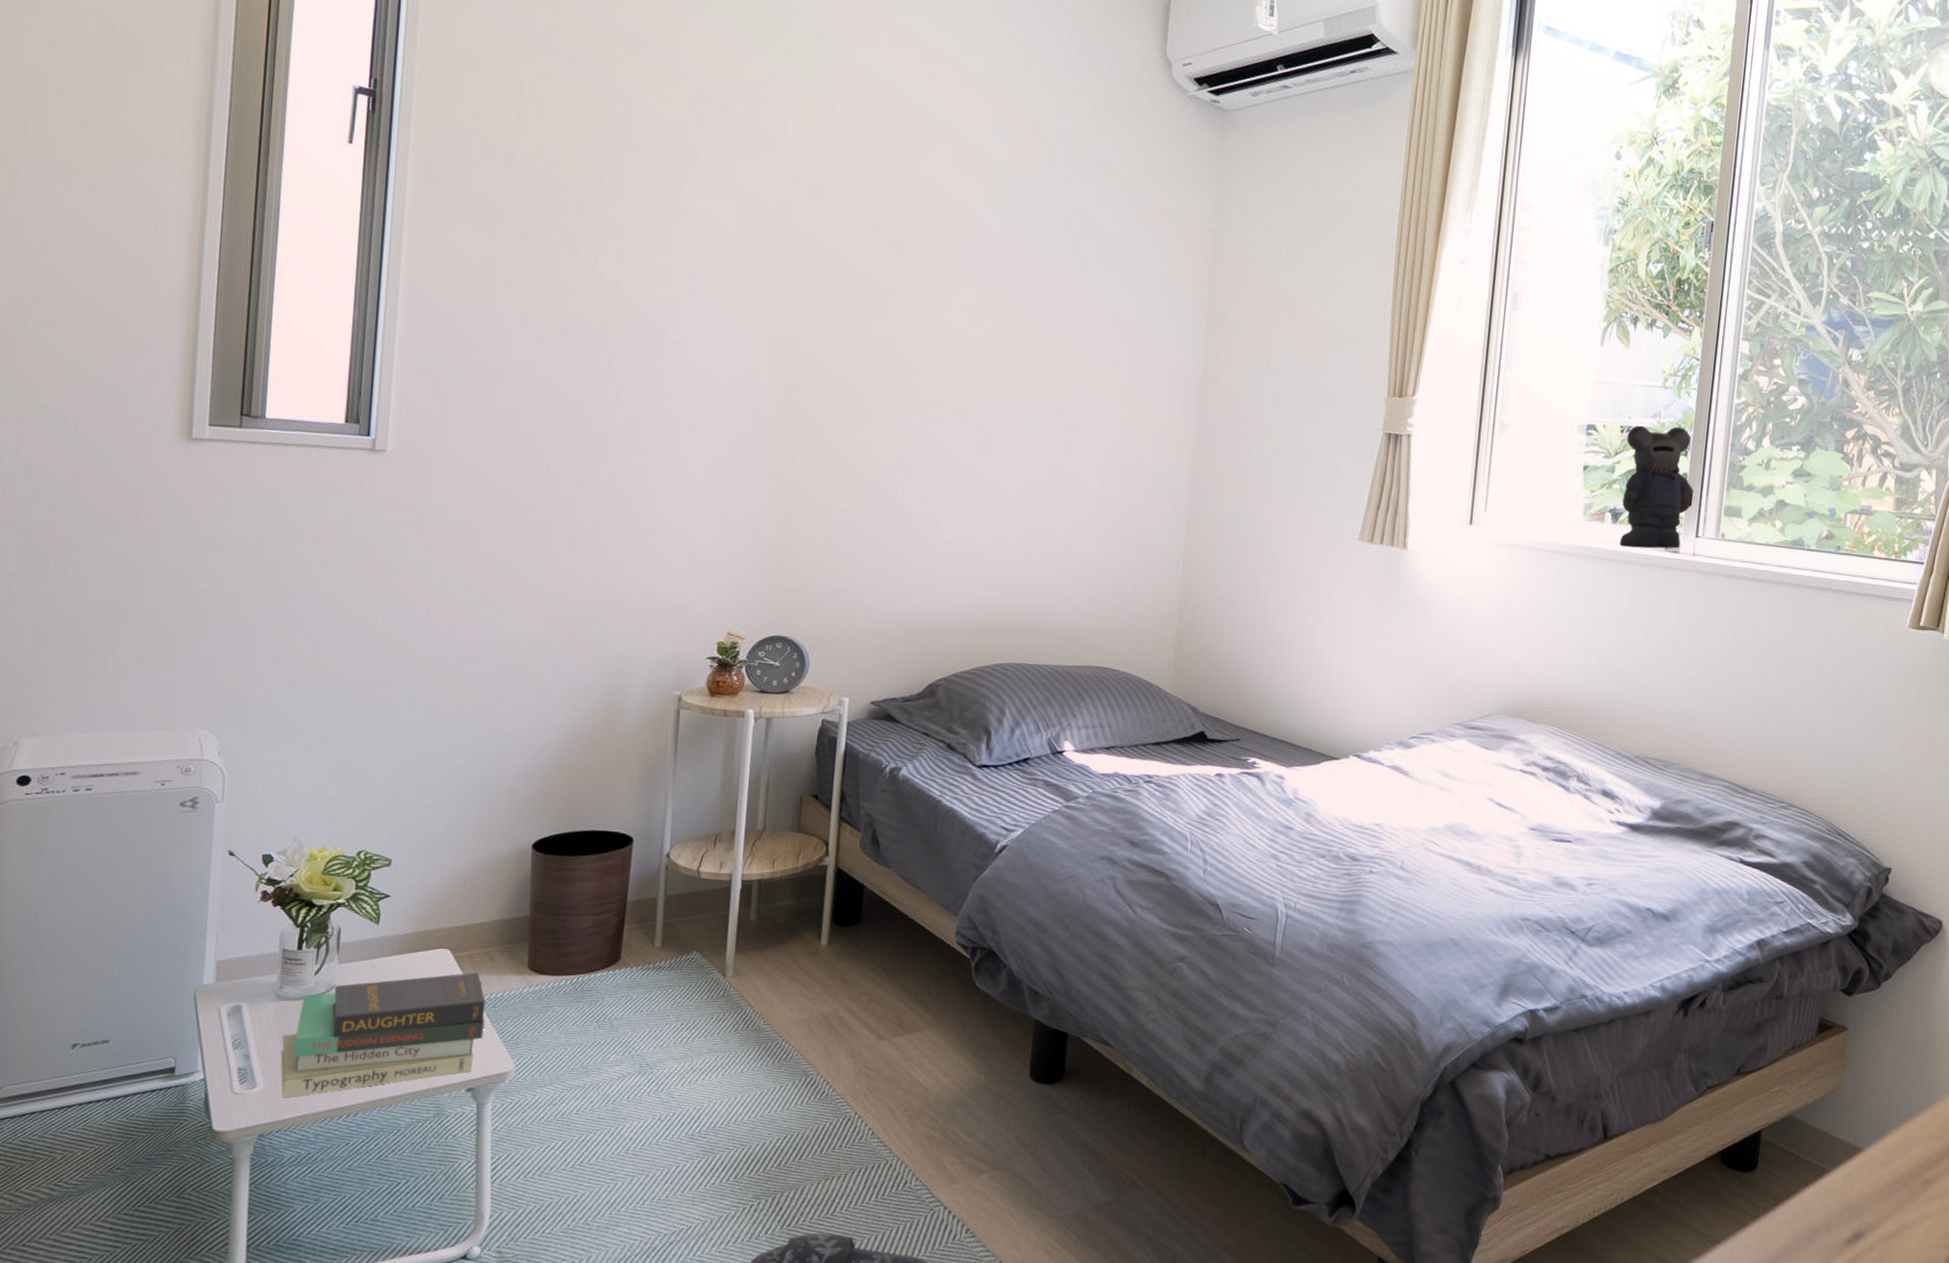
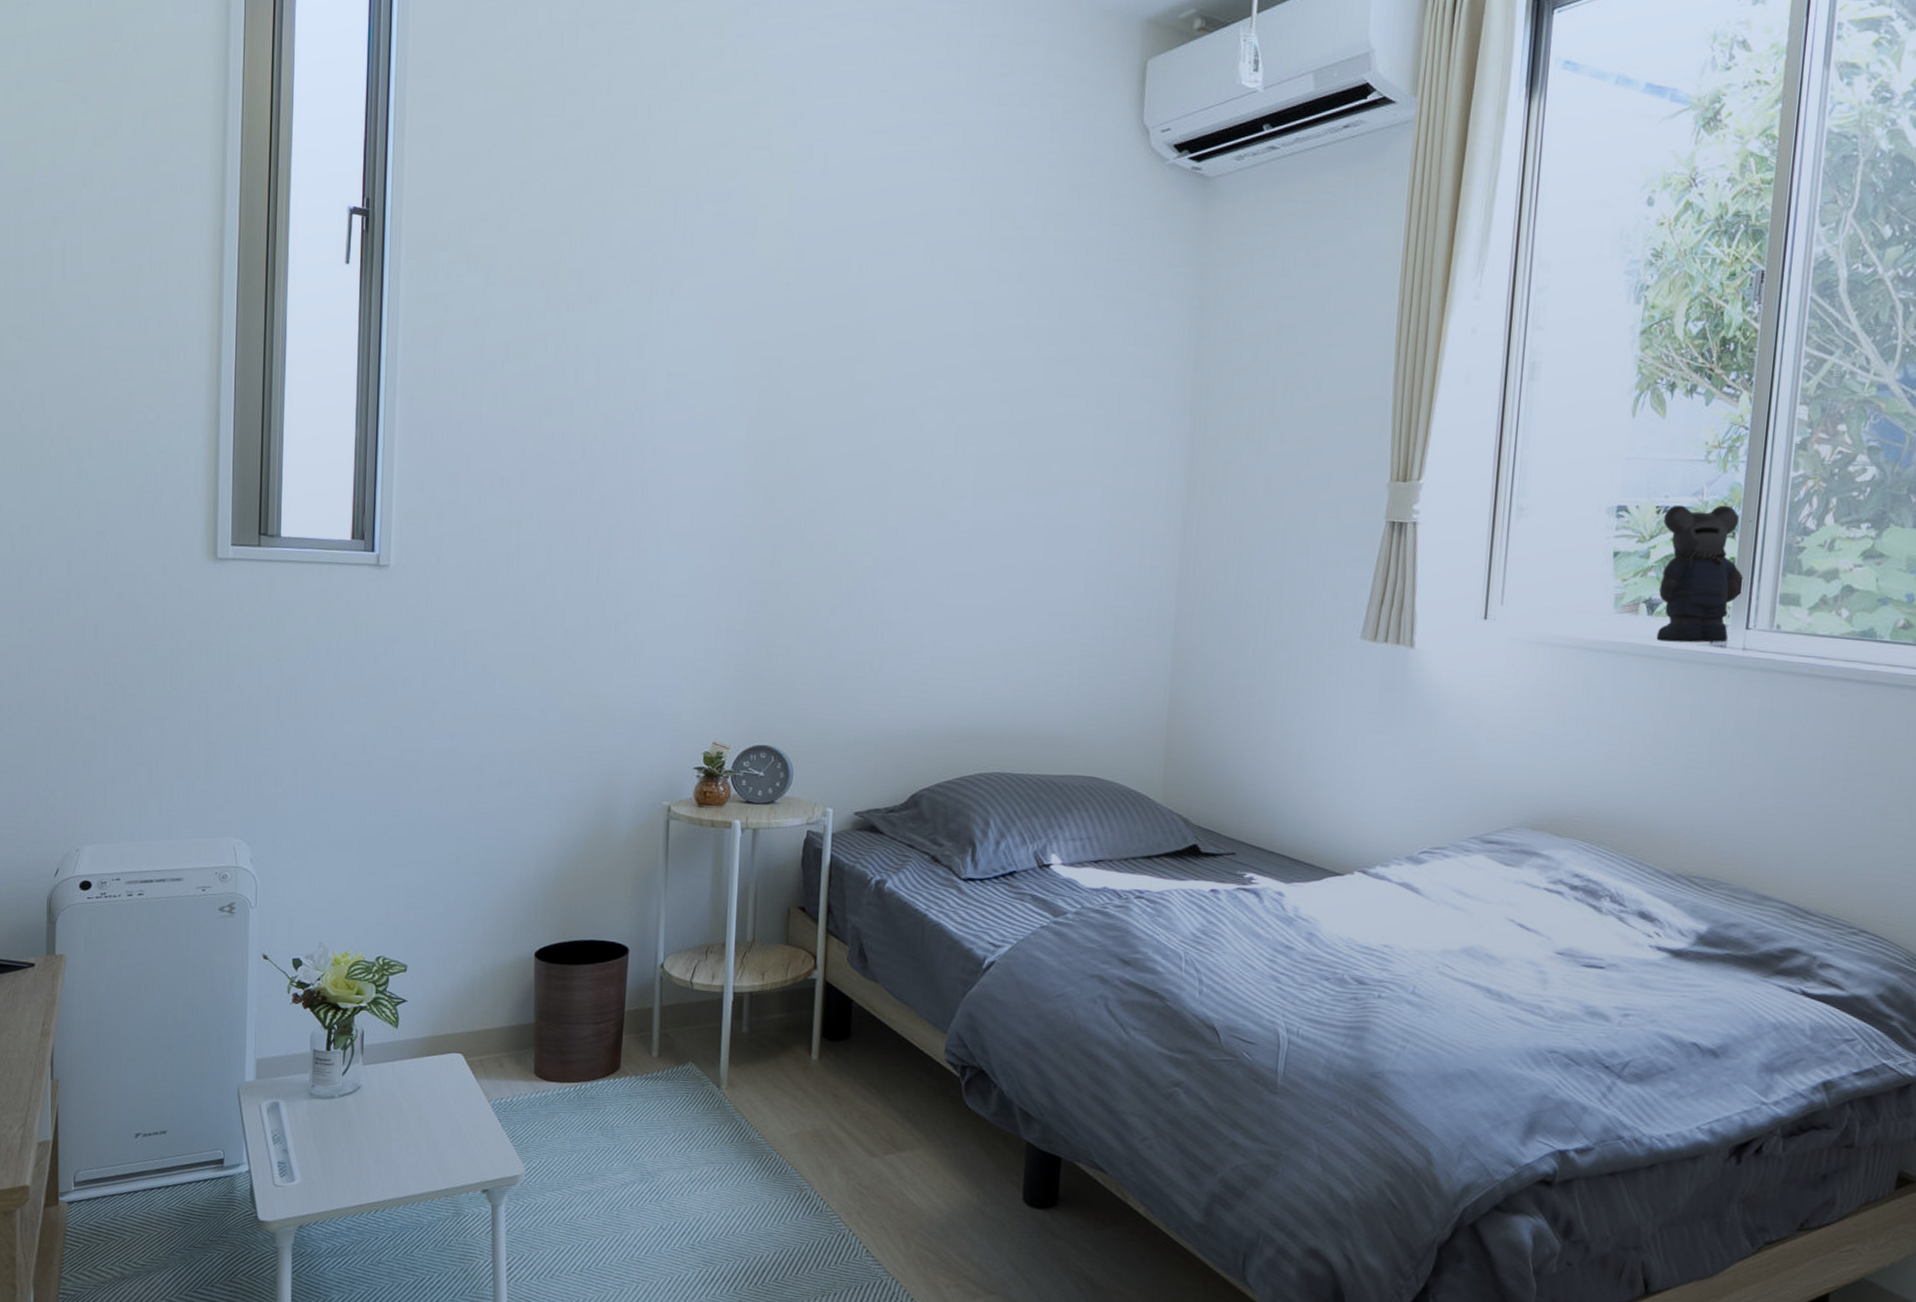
books: present [280,972,486,1098] -> none [315,1077,497,1192]

